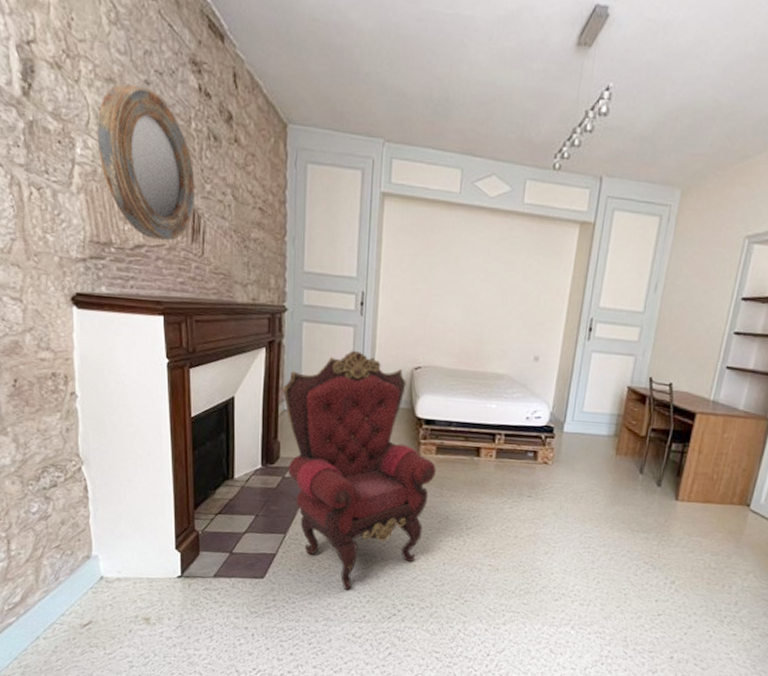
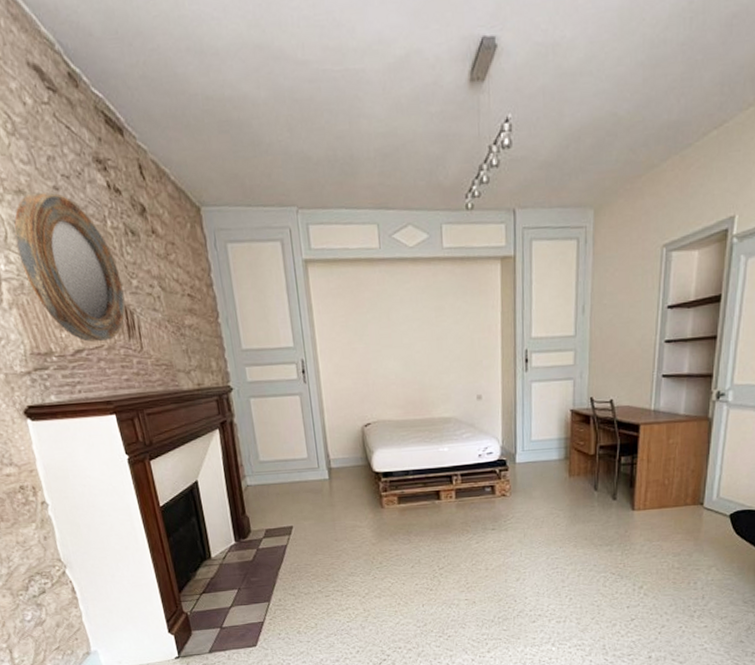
armchair: present [282,350,436,590] -> none [241,417,401,644]

